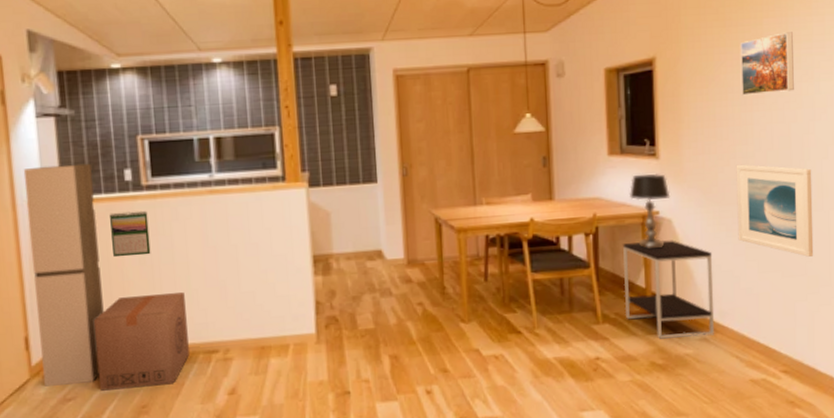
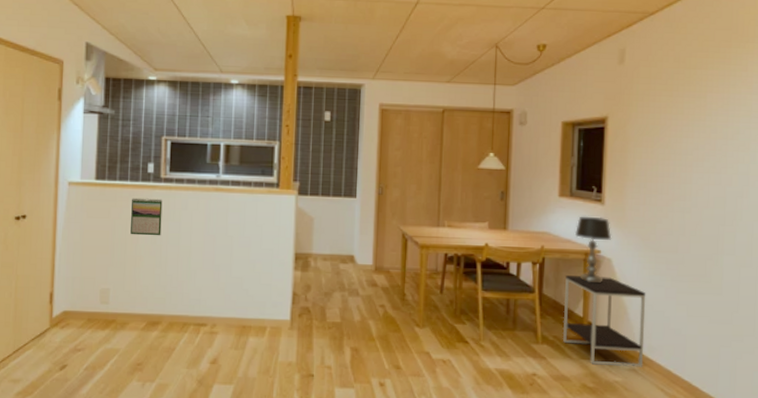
cabinet: present [23,163,104,387] -> none [61,153,122,338]
cardboard box: present [94,292,189,391] -> none [105,269,184,348]
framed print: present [736,164,814,257] -> none [671,217,743,307]
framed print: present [739,32,794,96] -> none [682,106,733,159]

